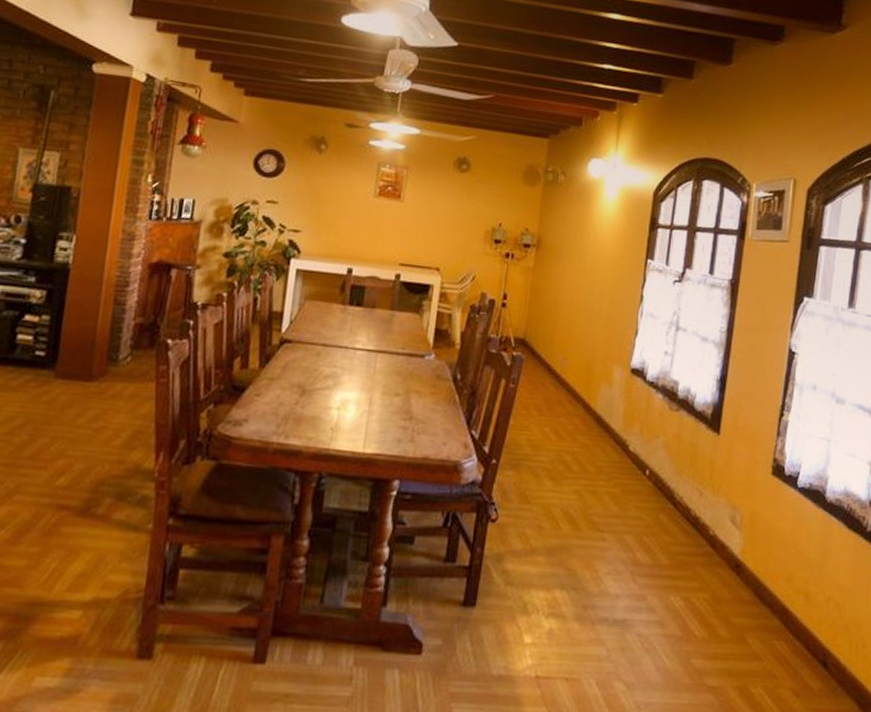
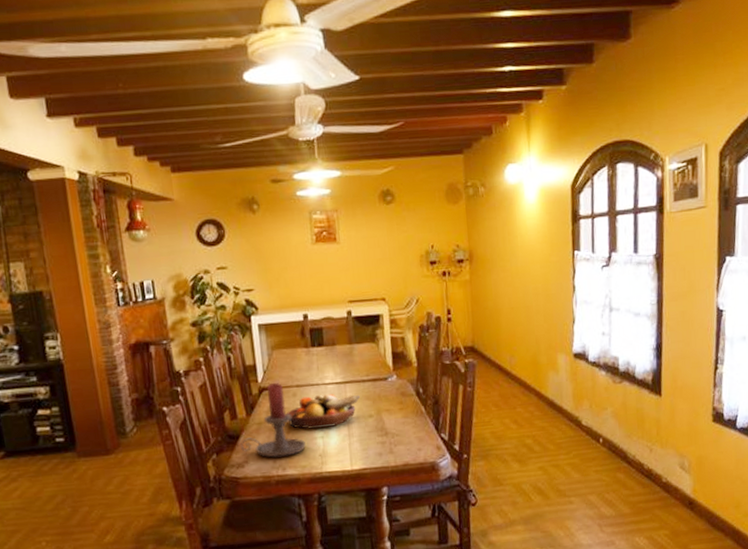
candle holder: none [243,336,318,423] -> present [240,382,306,458]
fruit bowl: none [303,358,390,399] -> present [286,393,360,429]

